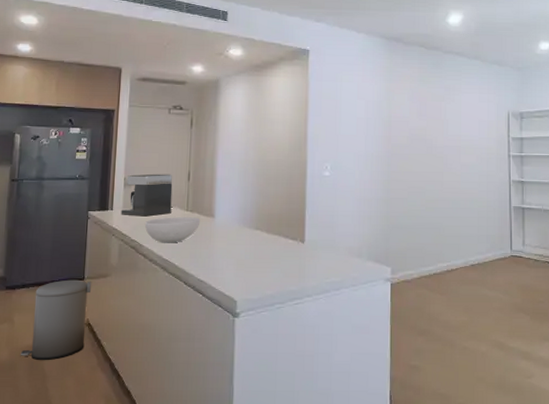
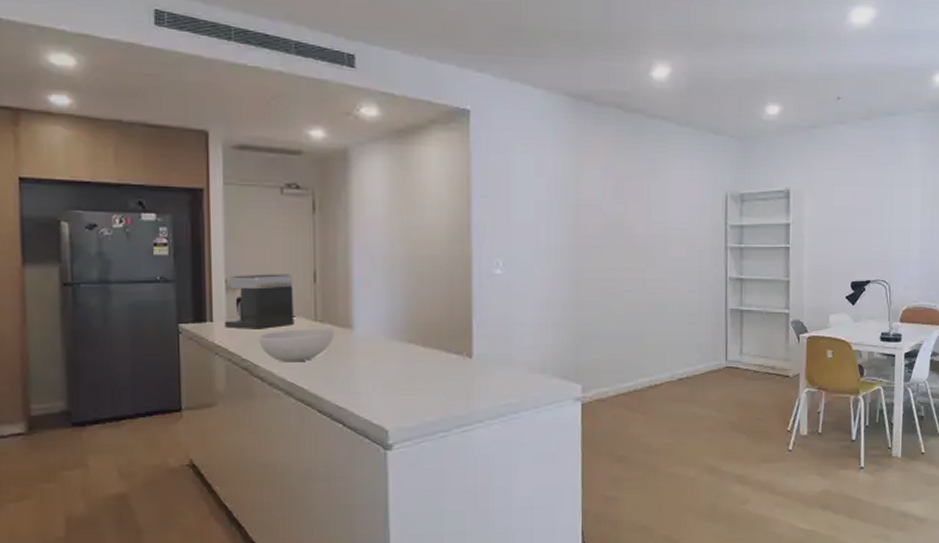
pedal bin: present [20,279,92,360] -> none [102,411,193,512]

